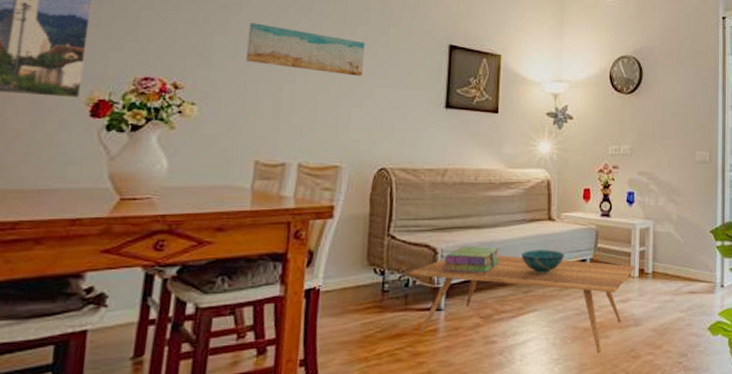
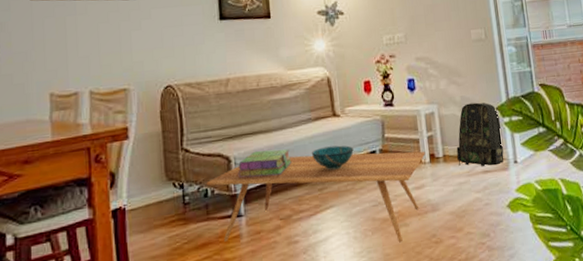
backpack: none [666,223,713,288] -> present [456,102,504,166]

